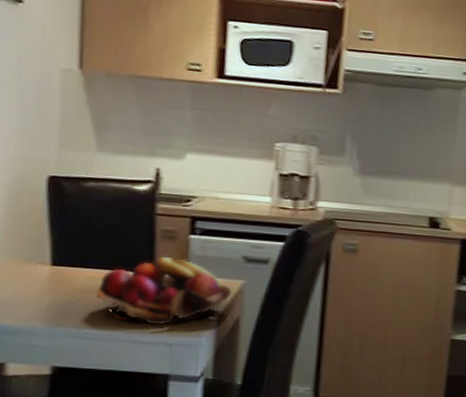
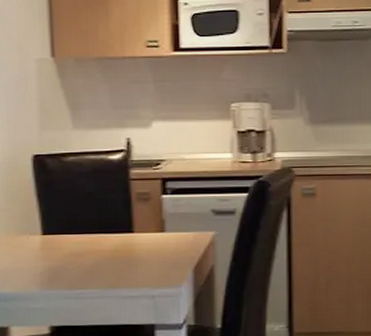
fruit basket: present [97,257,232,326] -> none [84,217,205,280]

